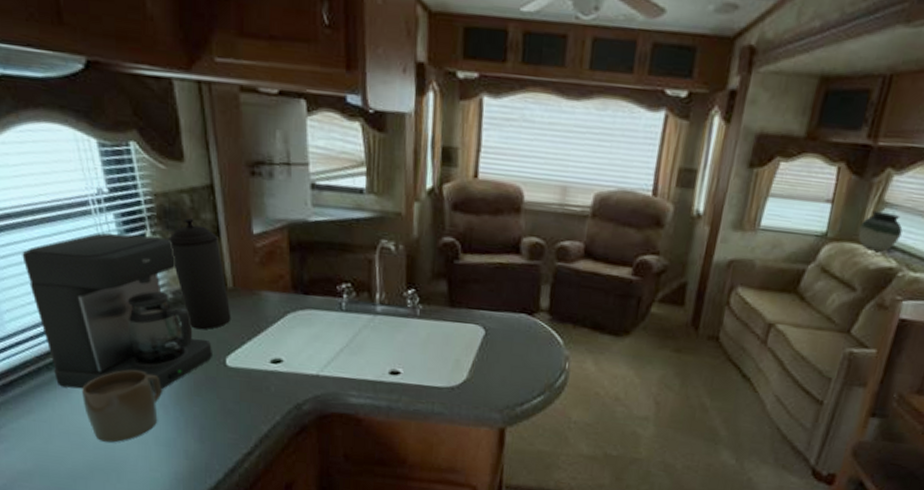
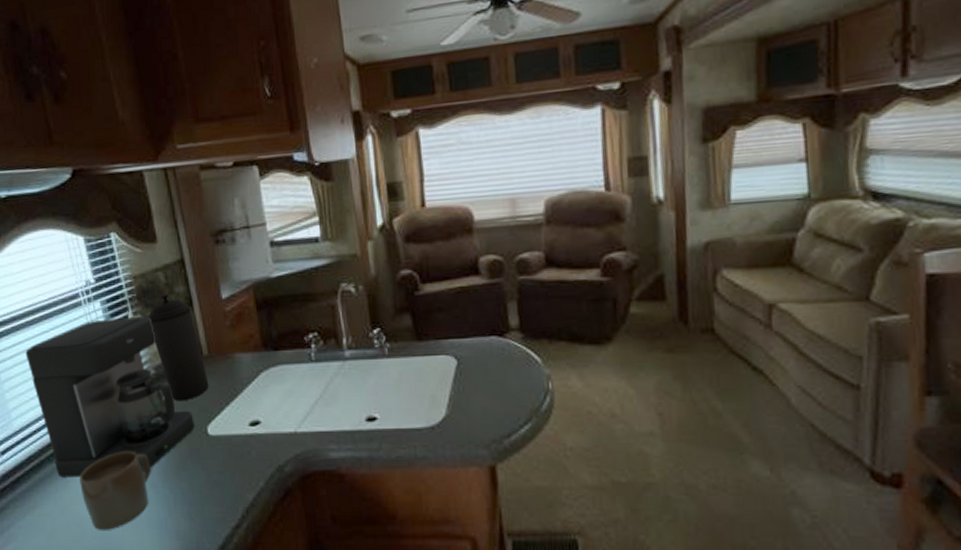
vase: present [858,210,903,253] -> none [846,159,899,205]

